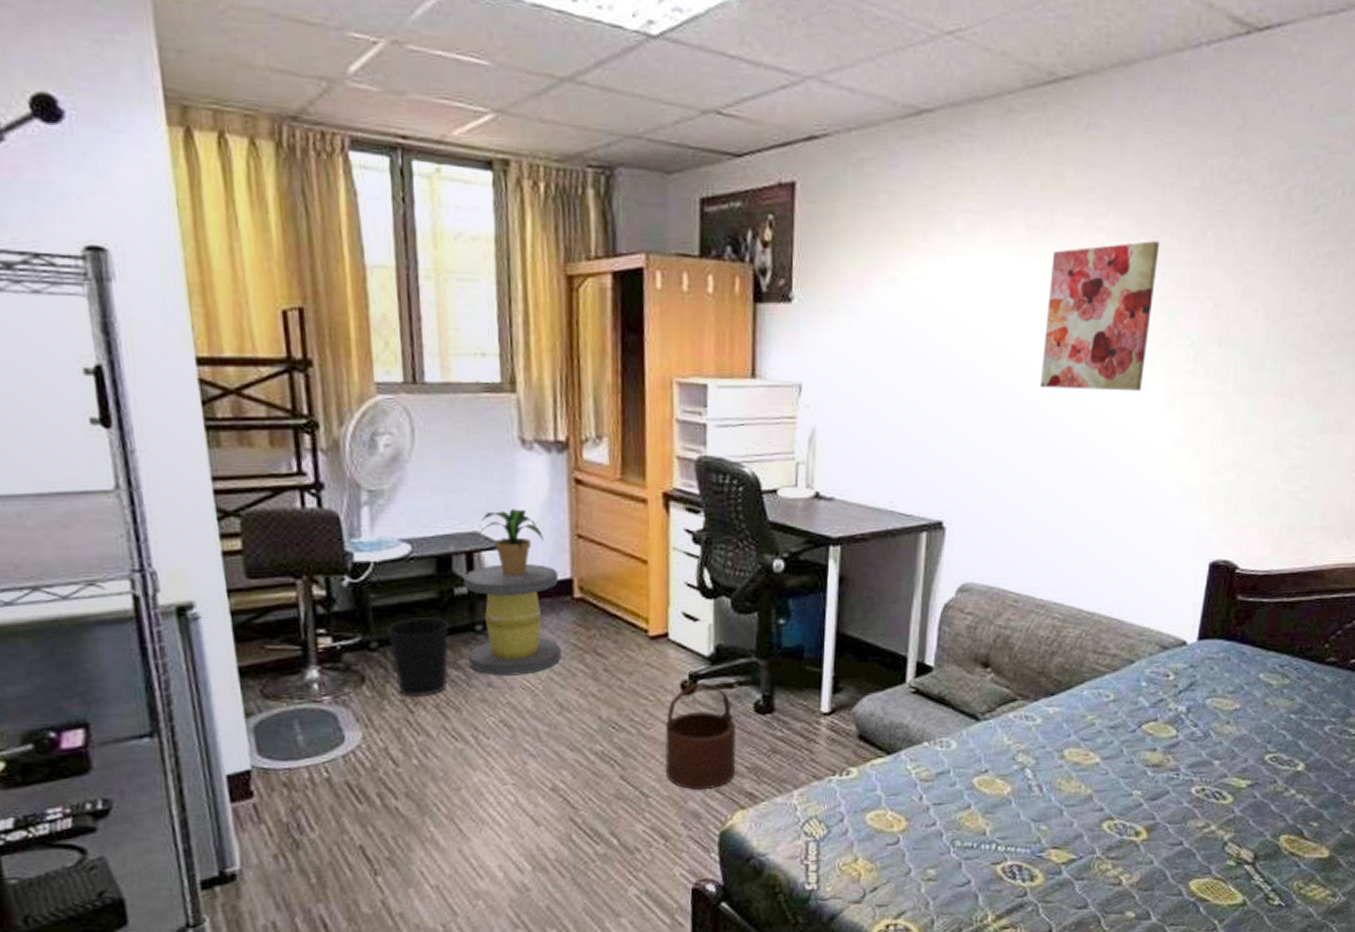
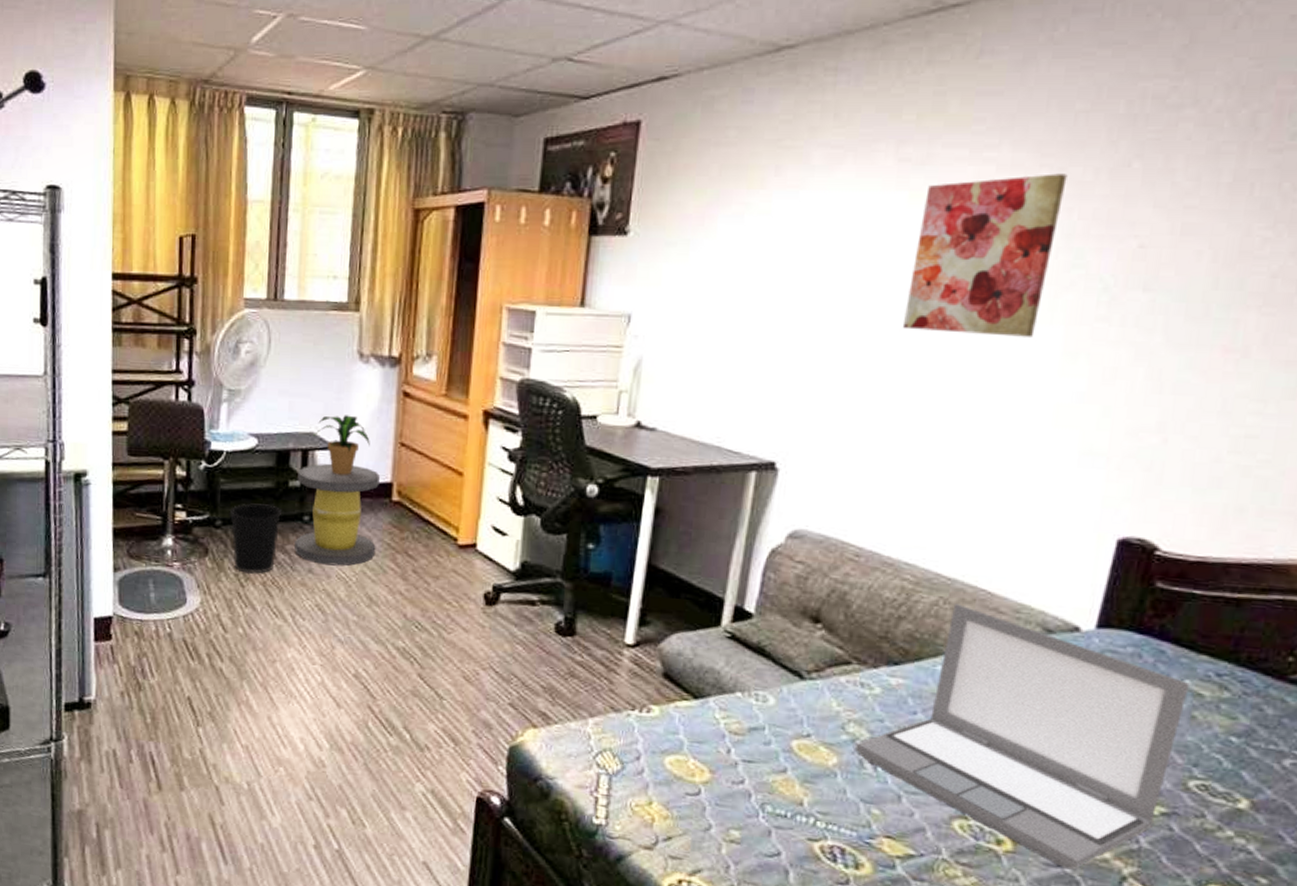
wooden bucket: present [664,682,737,790] -> none [461,595,534,703]
laptop: none [1025,634,1263,845] -> present [855,604,1190,870]

